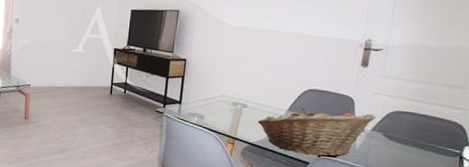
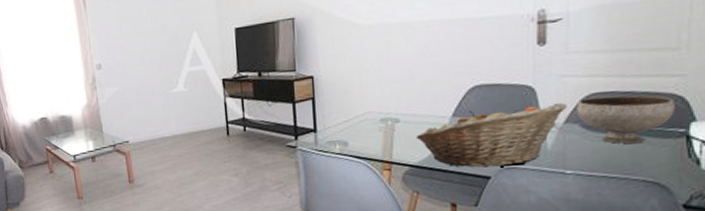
bowl: none [382,114,455,156] -> present [576,95,674,144]

